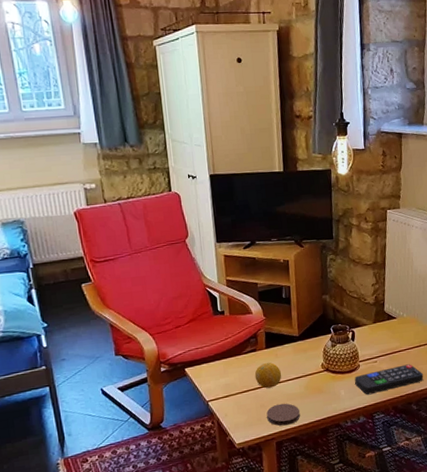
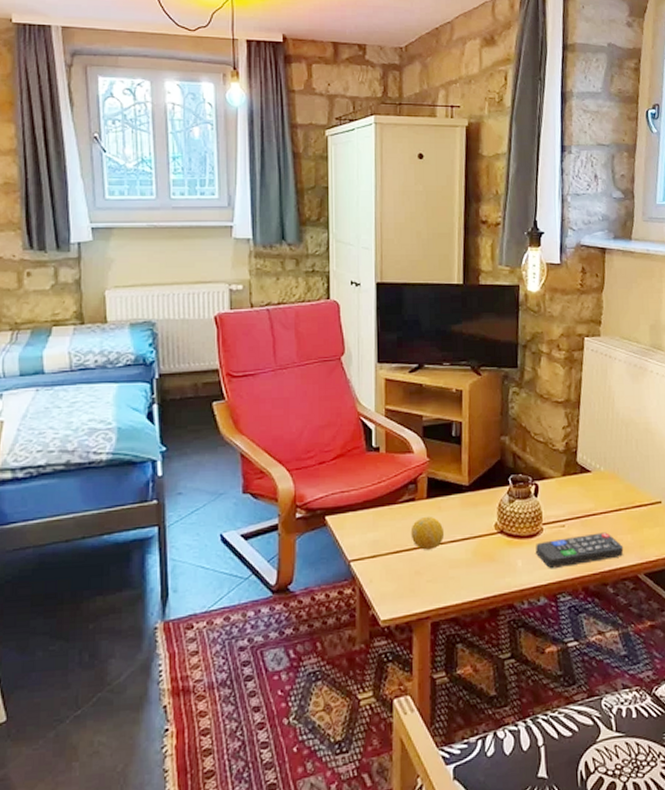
coaster: present [266,403,300,426] -> none [422,571,464,602]

